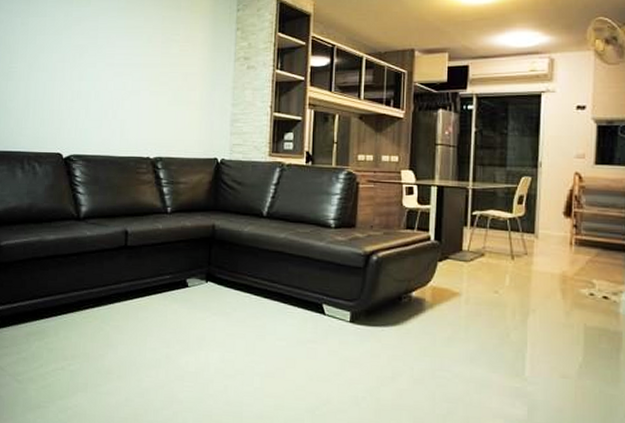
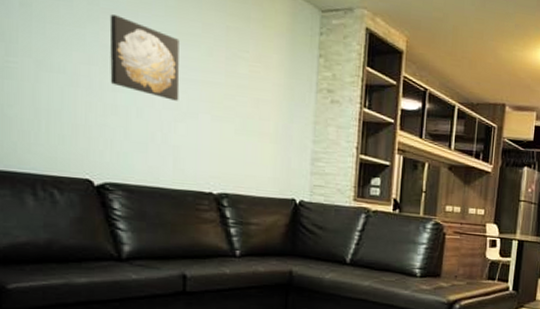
wall art: none [77,21,127,83] -> present [109,14,180,101]

